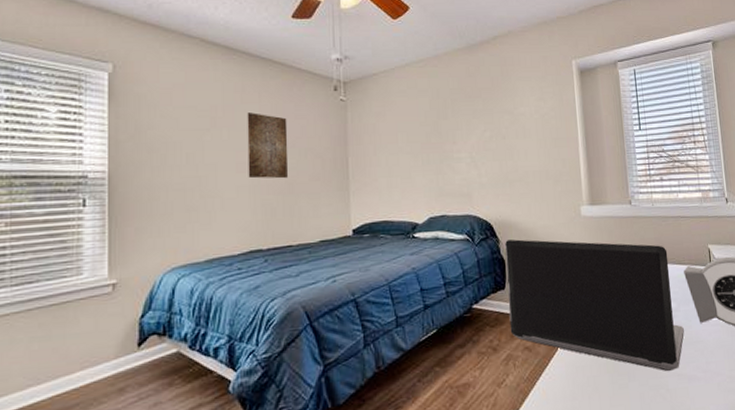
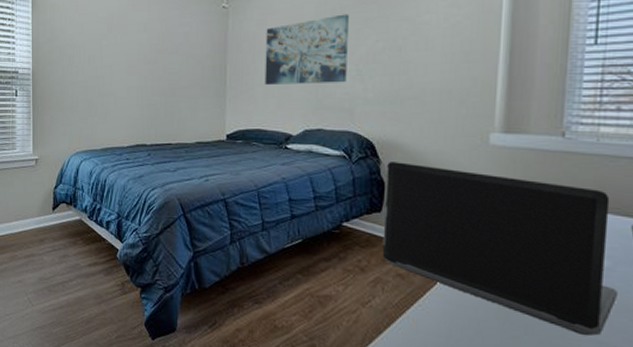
wall art: present [247,113,288,179] -> none [137,20,172,82]
wall art: none [385,107,463,176] -> present [264,14,349,86]

